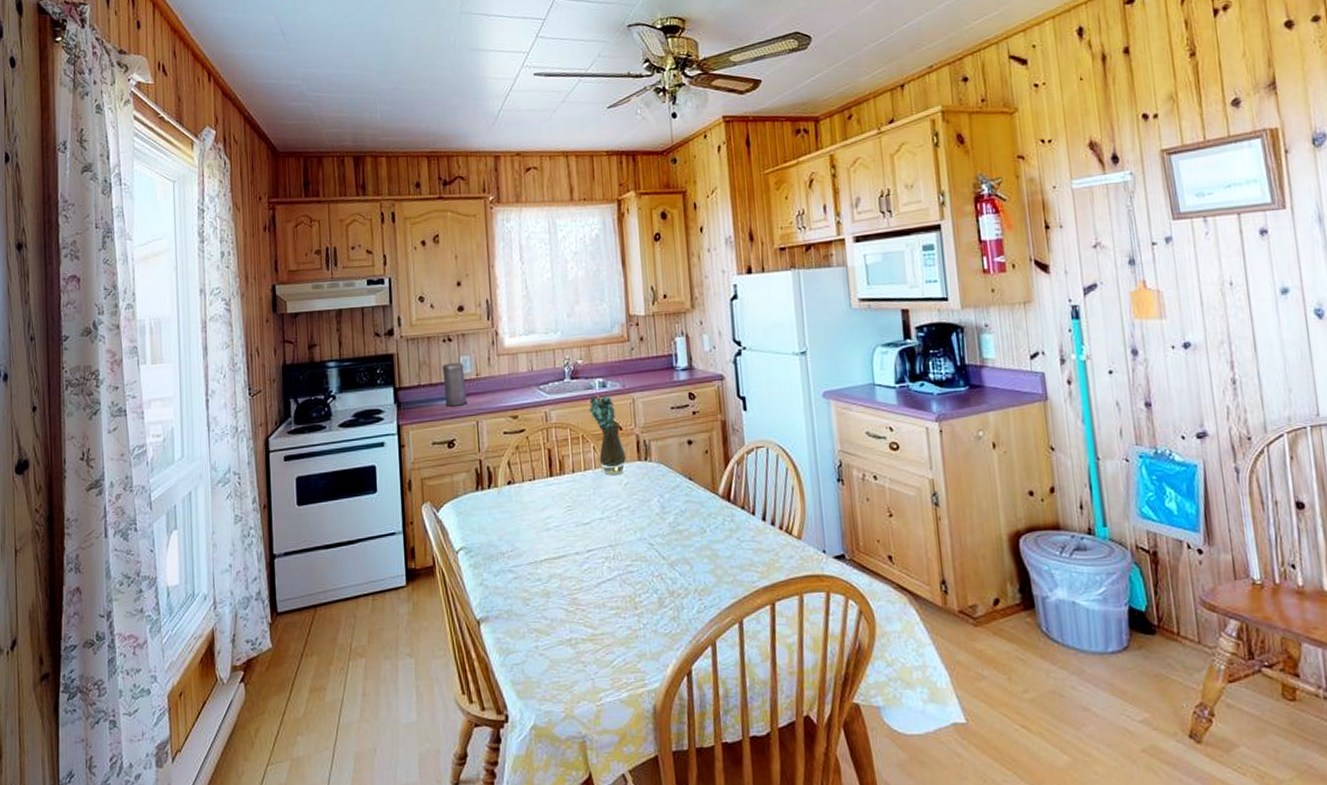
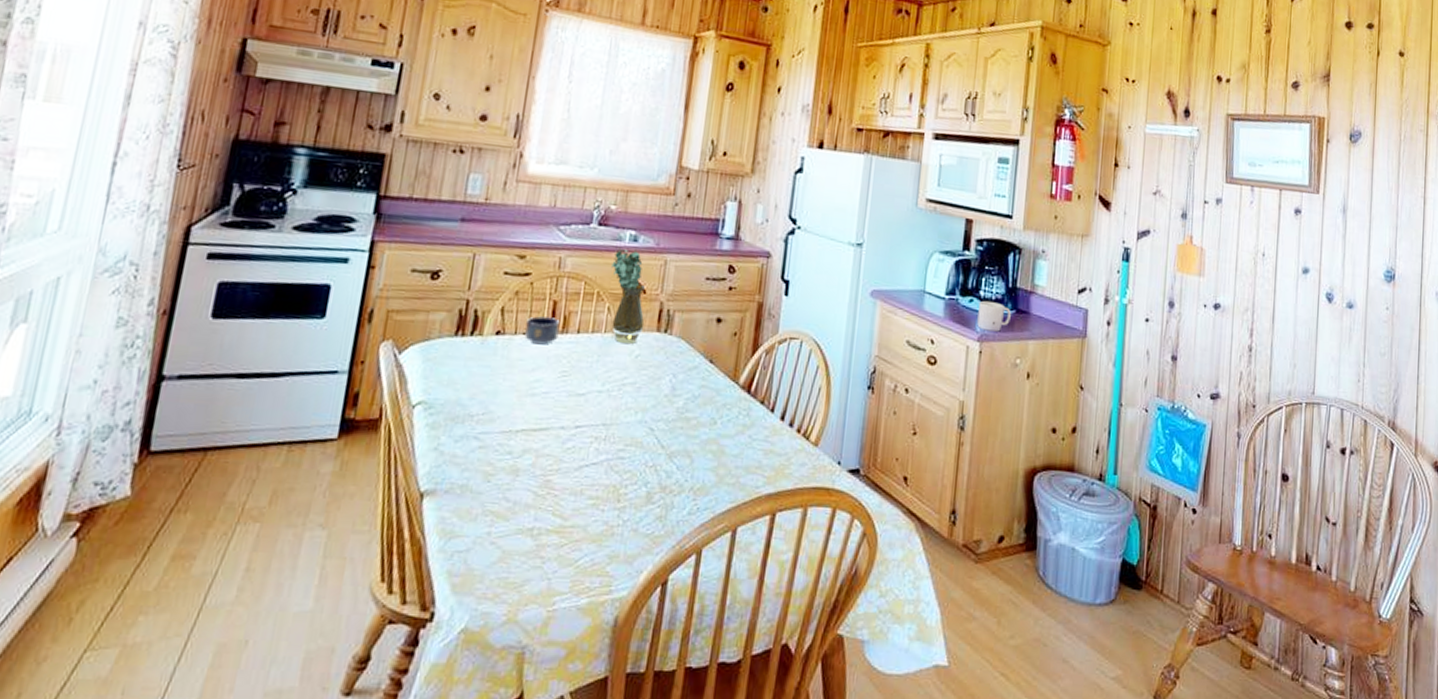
canister: present [441,362,468,407] -> none [438,178,473,232]
mug: none [529,463,558,488] -> present [524,316,561,345]
mug: none [930,381,965,411] -> present [977,300,1011,332]

